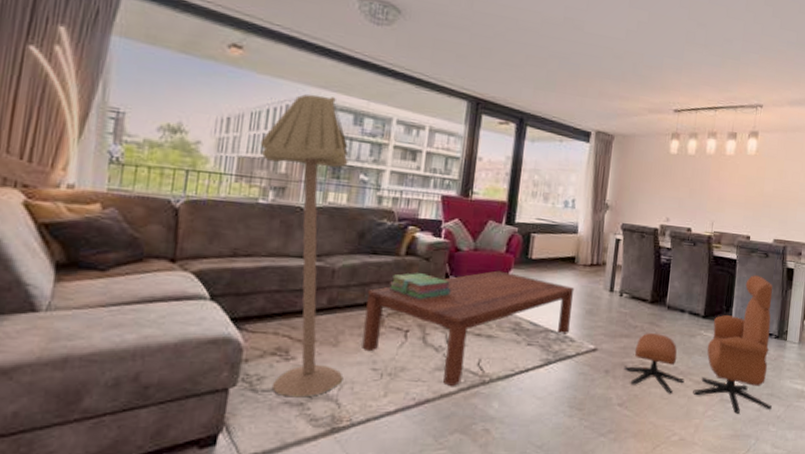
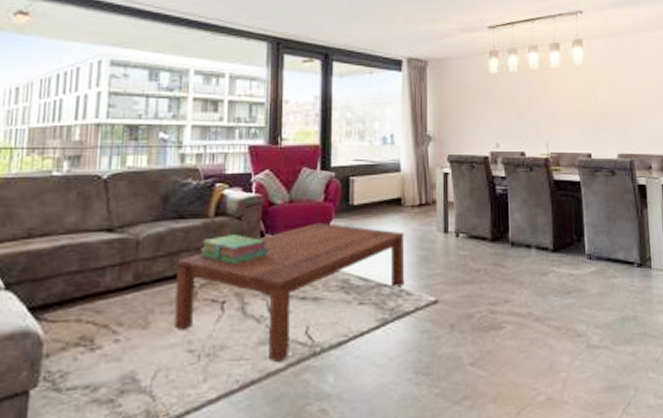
floor lamp: present [260,94,349,398] -> none [51,54,156,394]
lounge chair: present [624,275,773,414] -> none [471,197,647,361]

